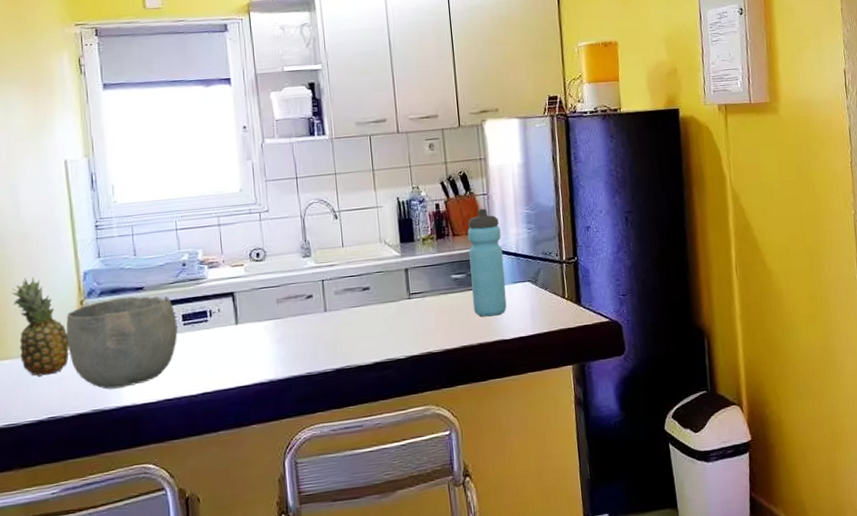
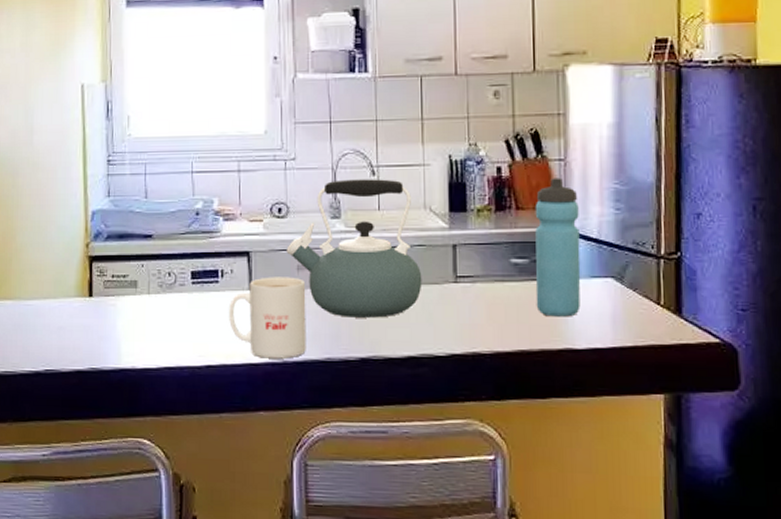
fruit: present [12,276,69,376] -> none [19,211,71,322]
bowl: present [66,296,178,390] -> none [69,244,185,347]
mug: none [219,309,290,380] -> present [229,277,306,359]
kettle: none [266,221,383,338] -> present [286,179,422,318]

